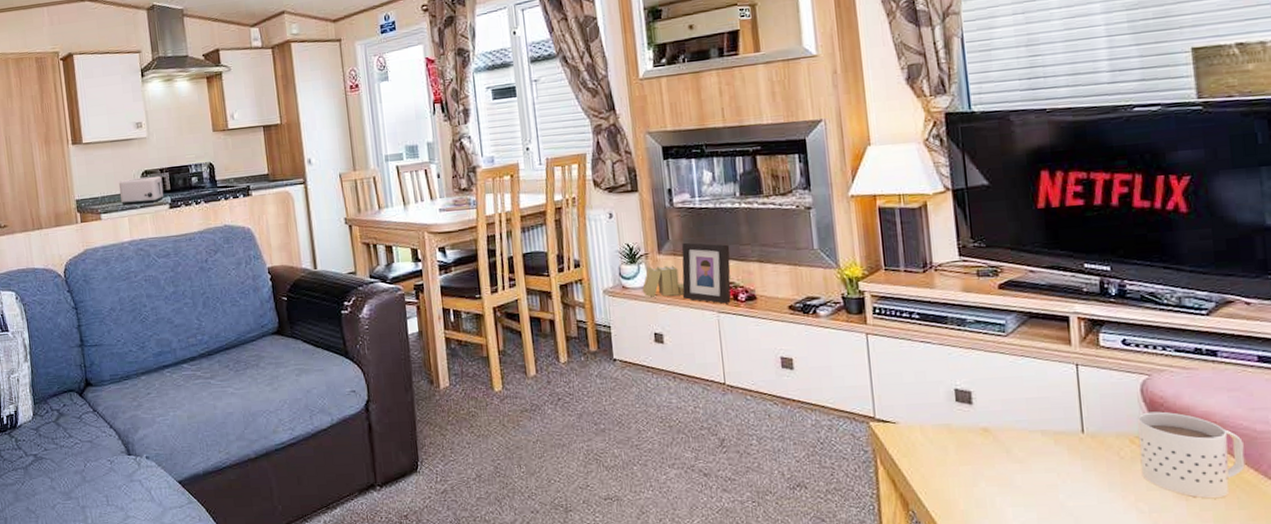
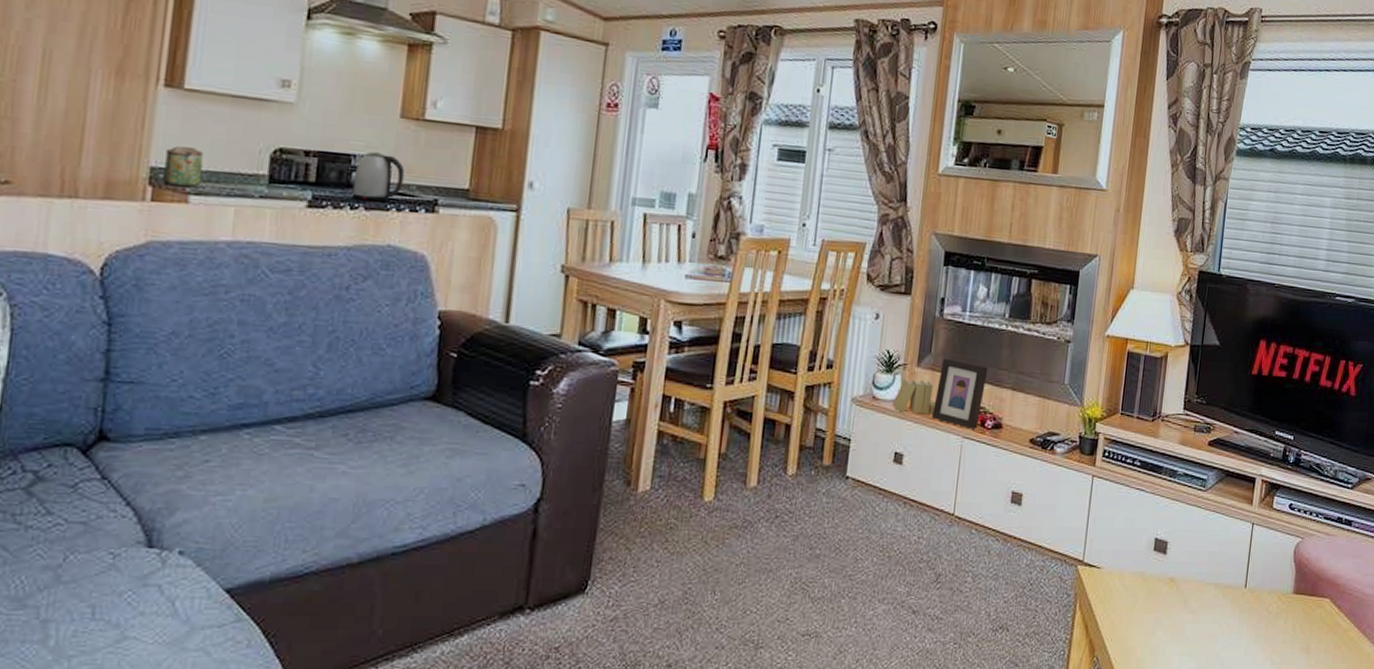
canister: none [82,182,106,210] -> present [163,146,203,188]
toaster: present [118,175,164,205] -> none [228,153,306,195]
kettle: none [191,160,225,197] -> present [351,151,405,202]
mug: present [1136,411,1246,499] -> none [1280,572,1355,653]

